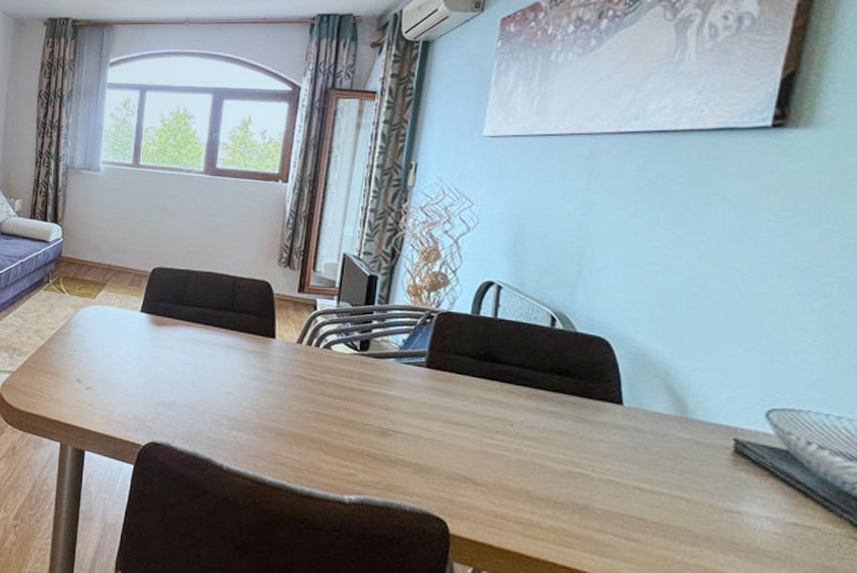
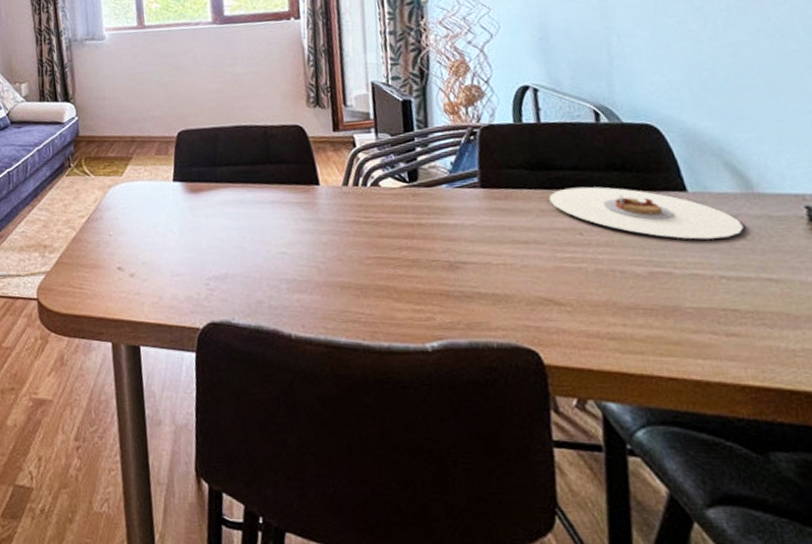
plate: none [489,382,668,454] -> present [549,186,743,240]

